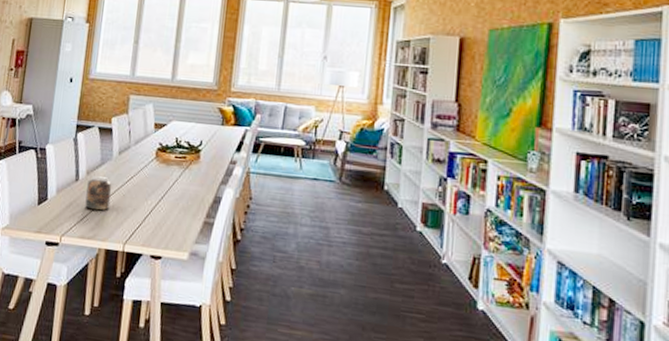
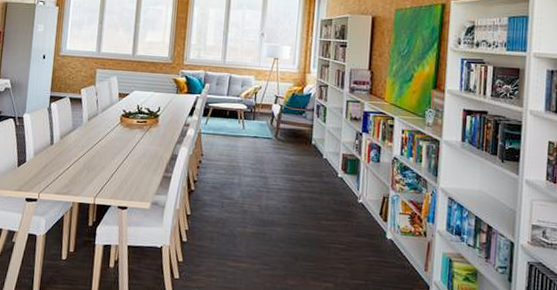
jar: present [85,176,112,210] -> none [59,140,83,170]

